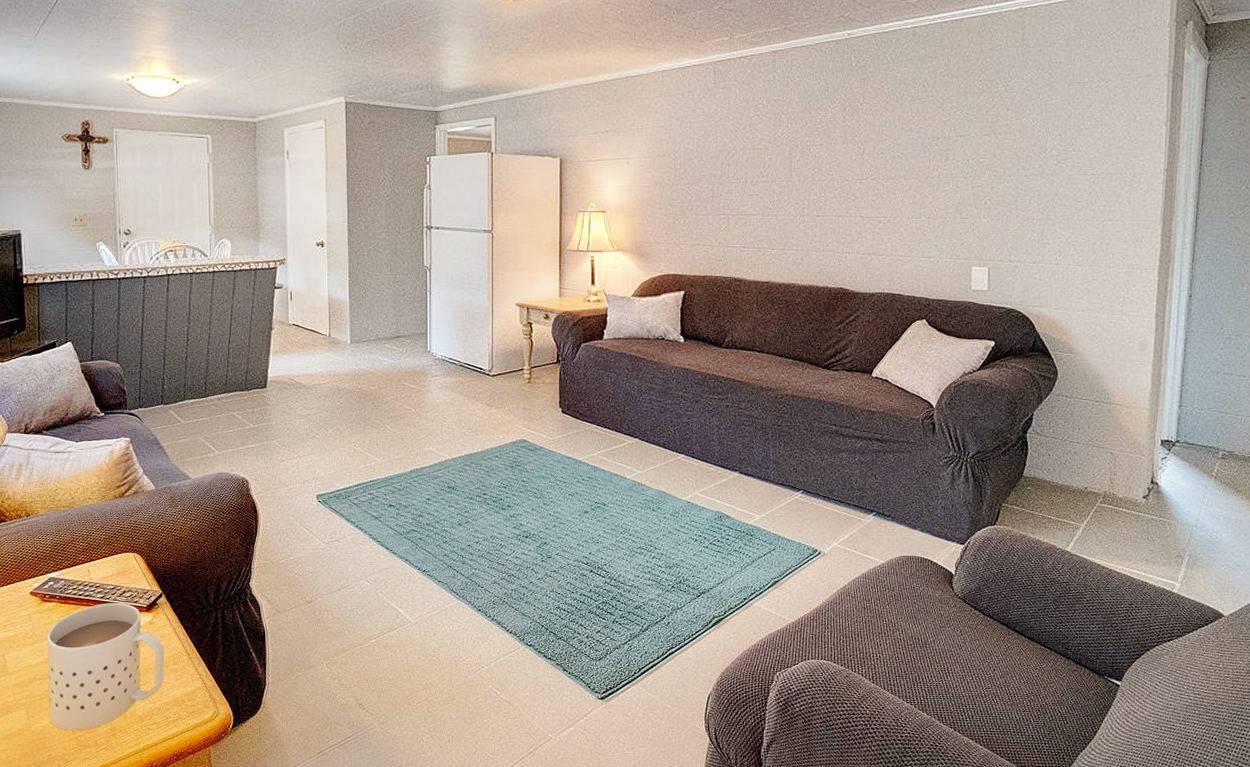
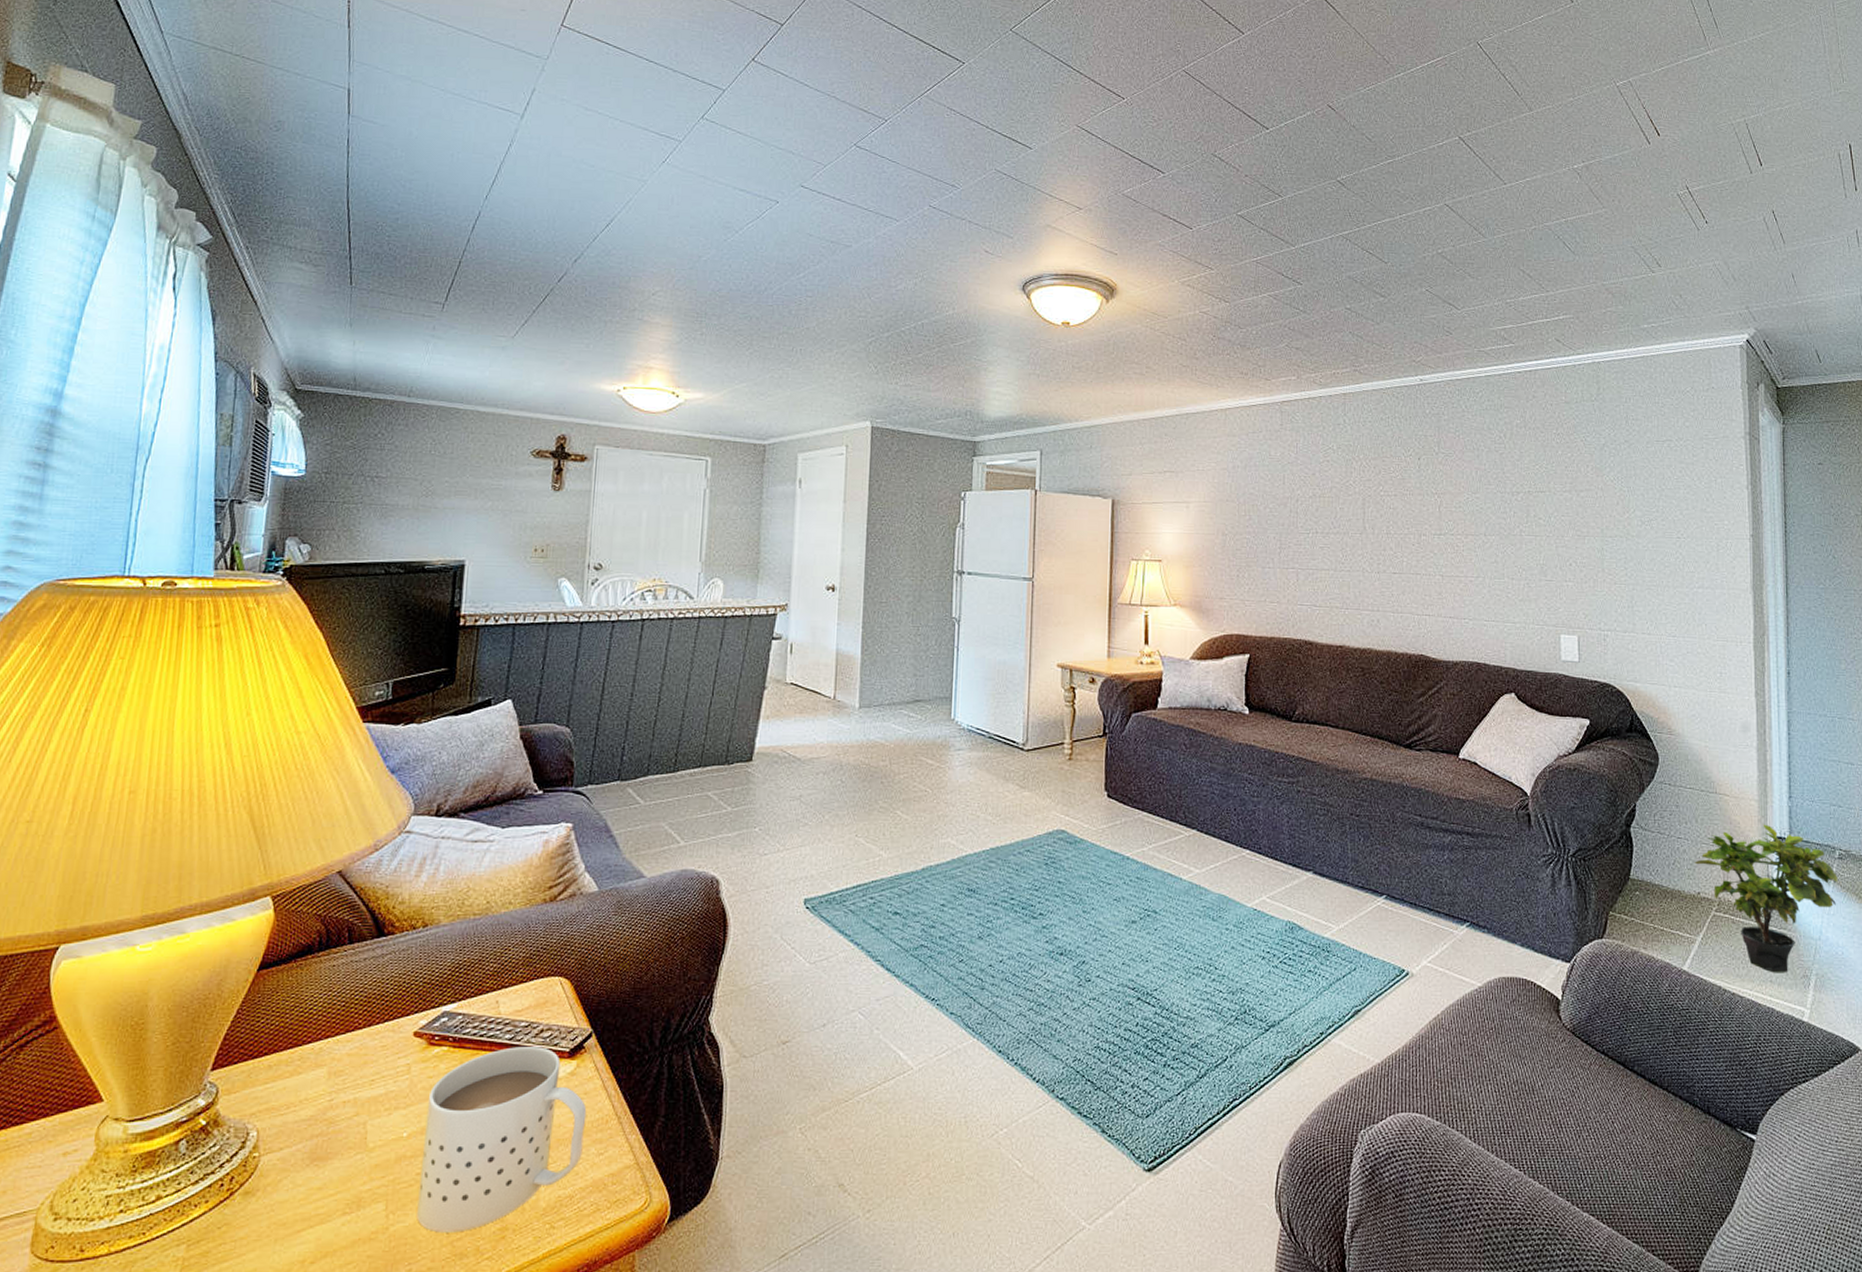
potted plant: none [1084,429,1219,553] -> present [1694,824,1838,972]

